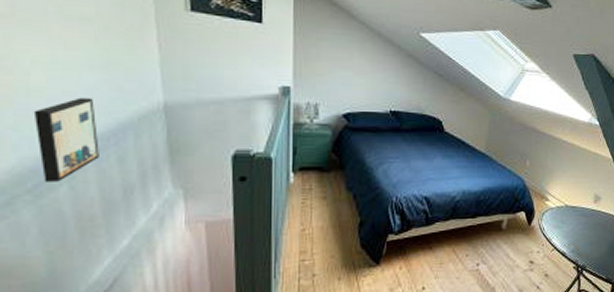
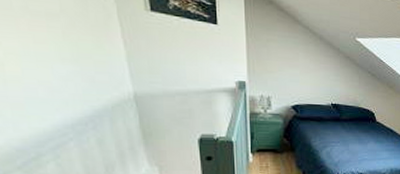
wall art: present [33,97,99,182] -> none [13,87,80,160]

